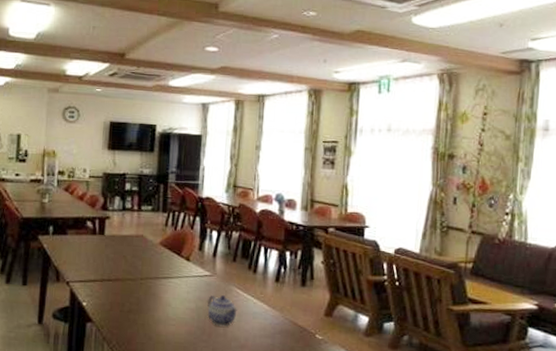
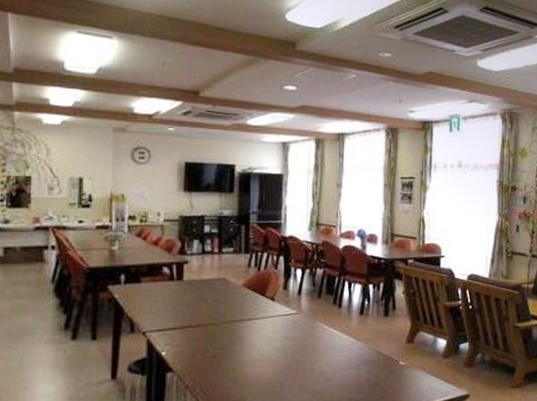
teapot: present [207,295,238,327] -> none [293,332,324,363]

